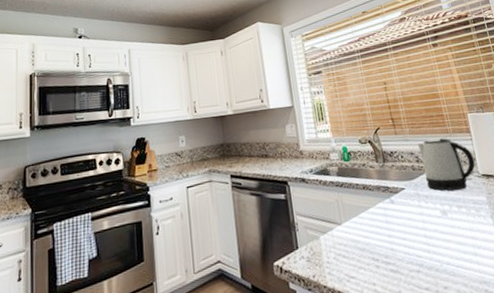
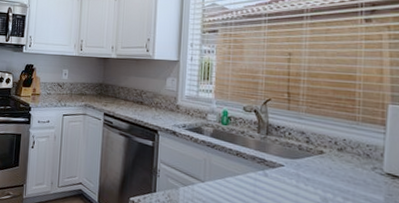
kettle: present [418,137,476,192] -> none [311,122,381,183]

